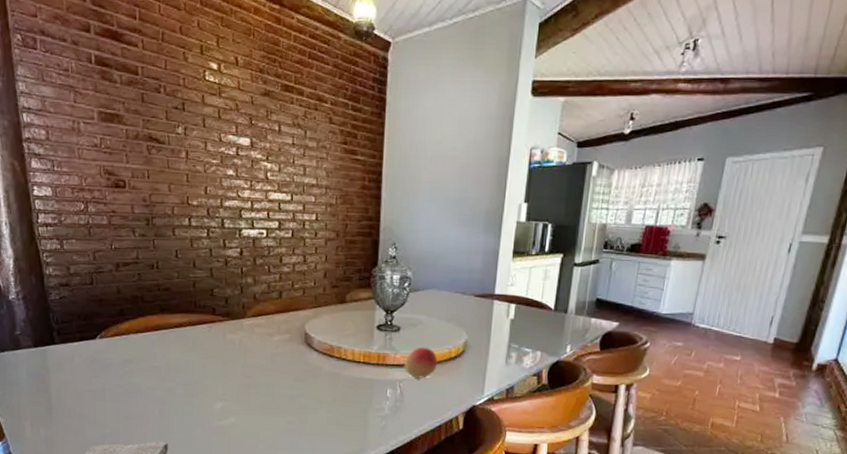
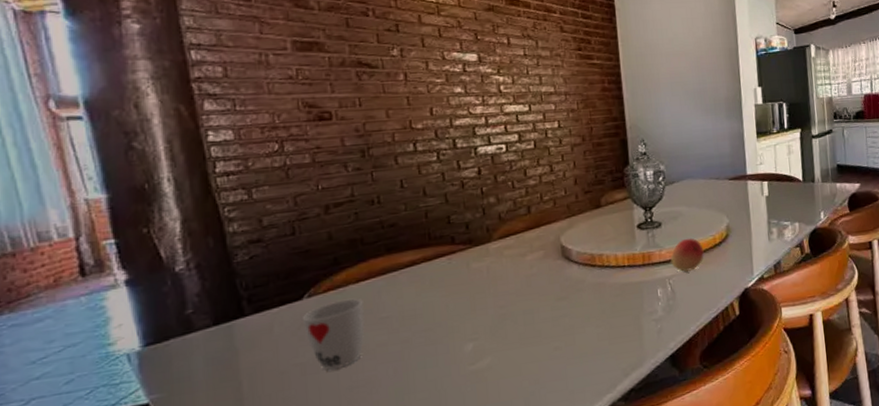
cup: none [96,345,140,401] -> present [303,298,365,371]

